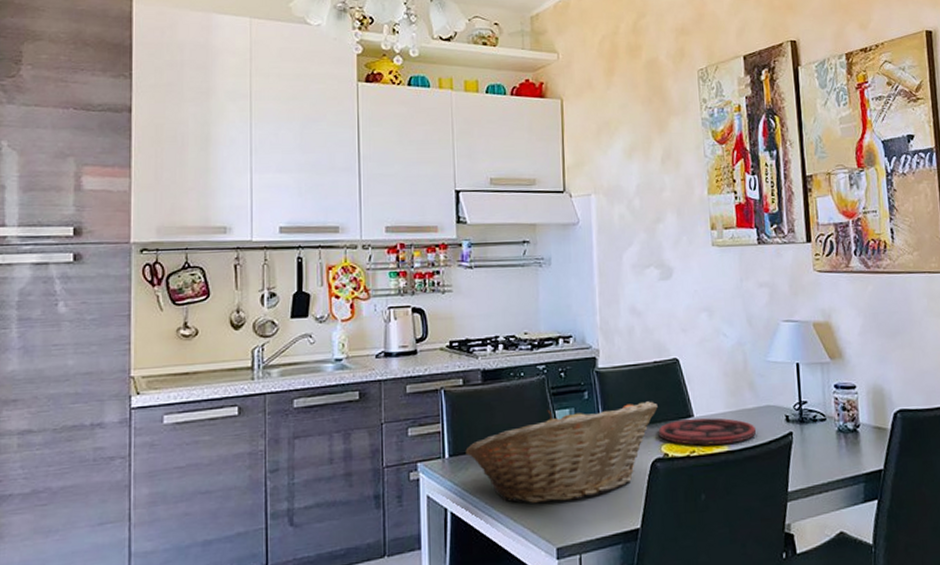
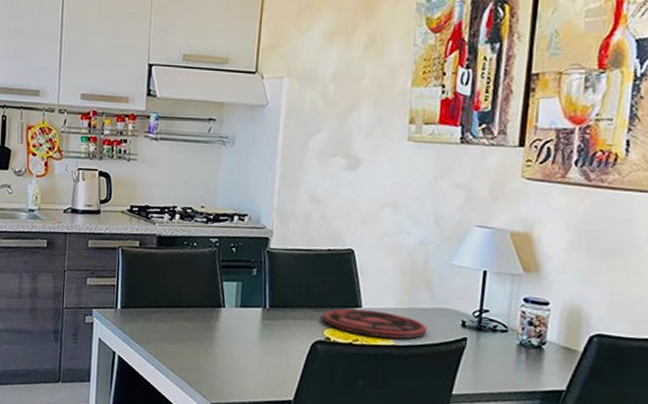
fruit basket: present [465,401,658,504] -> none [136,280,326,365]

